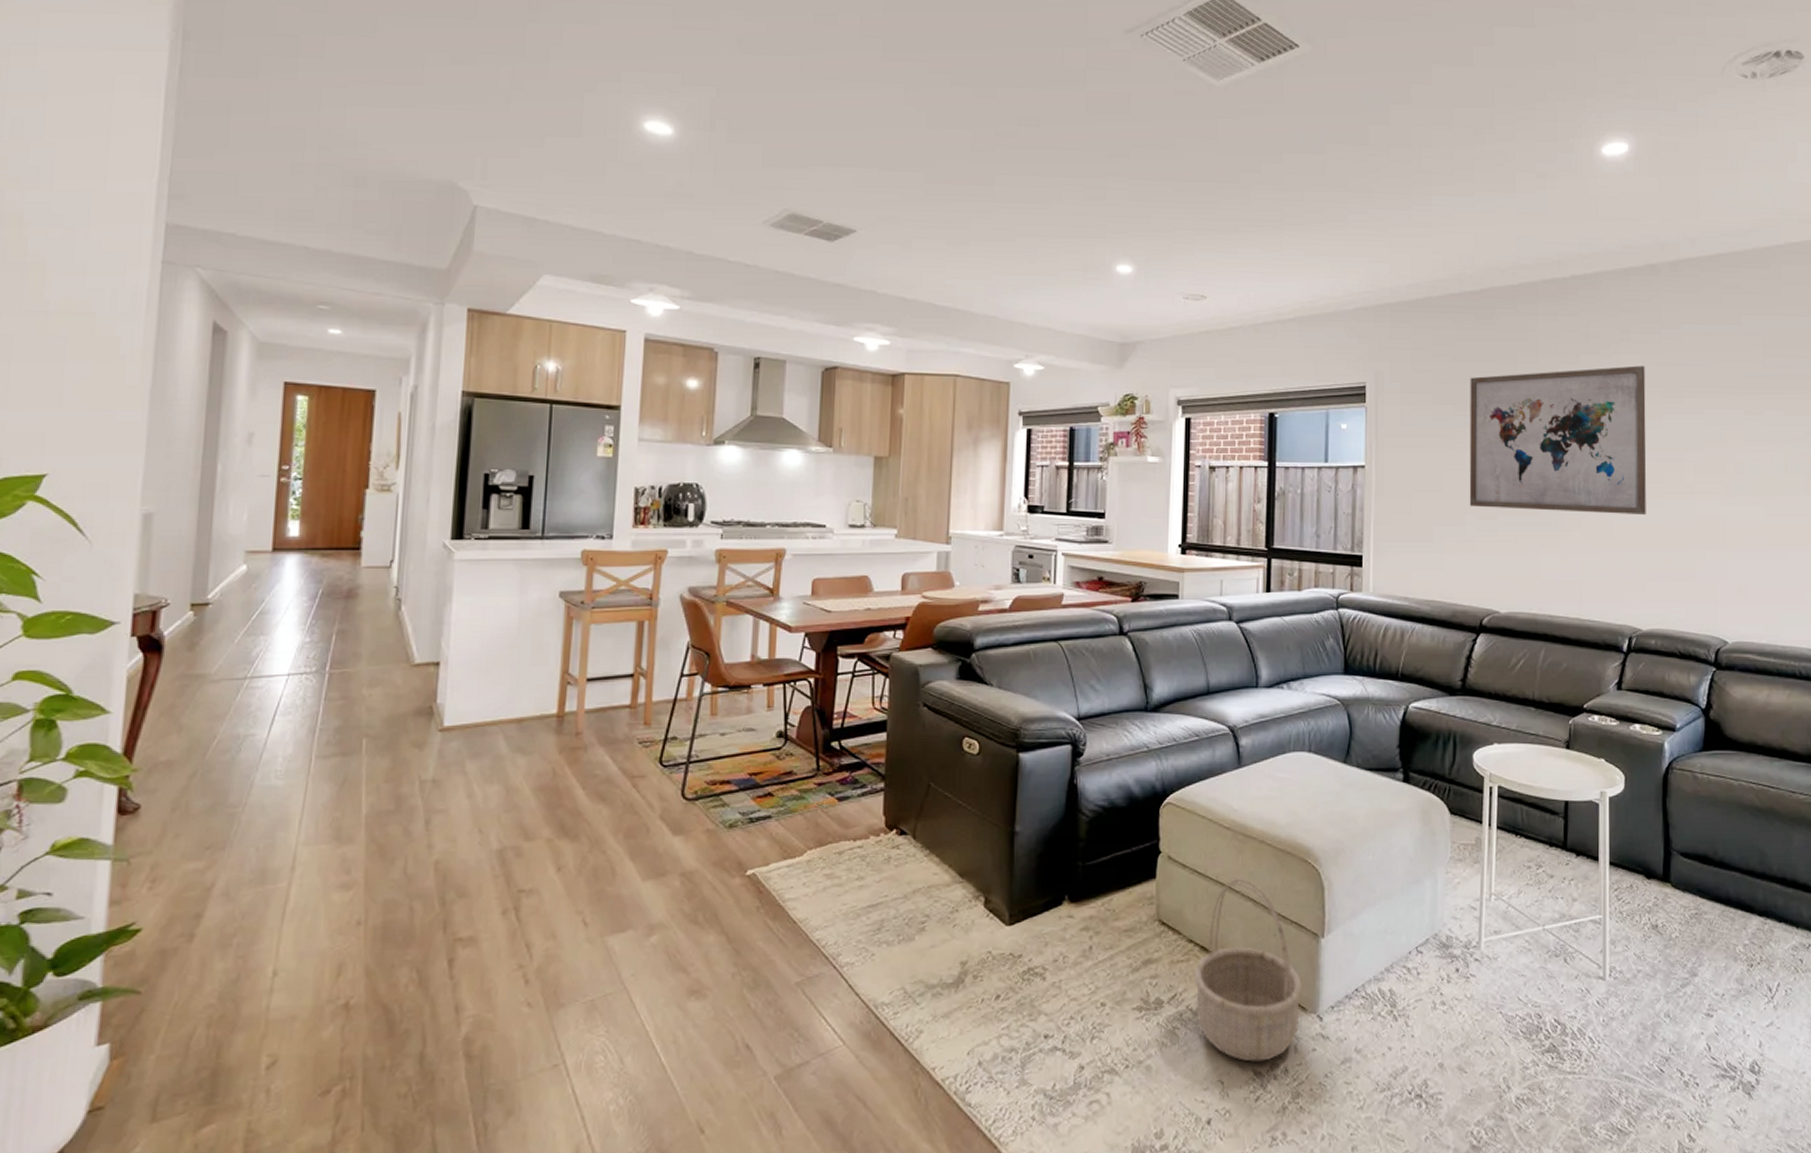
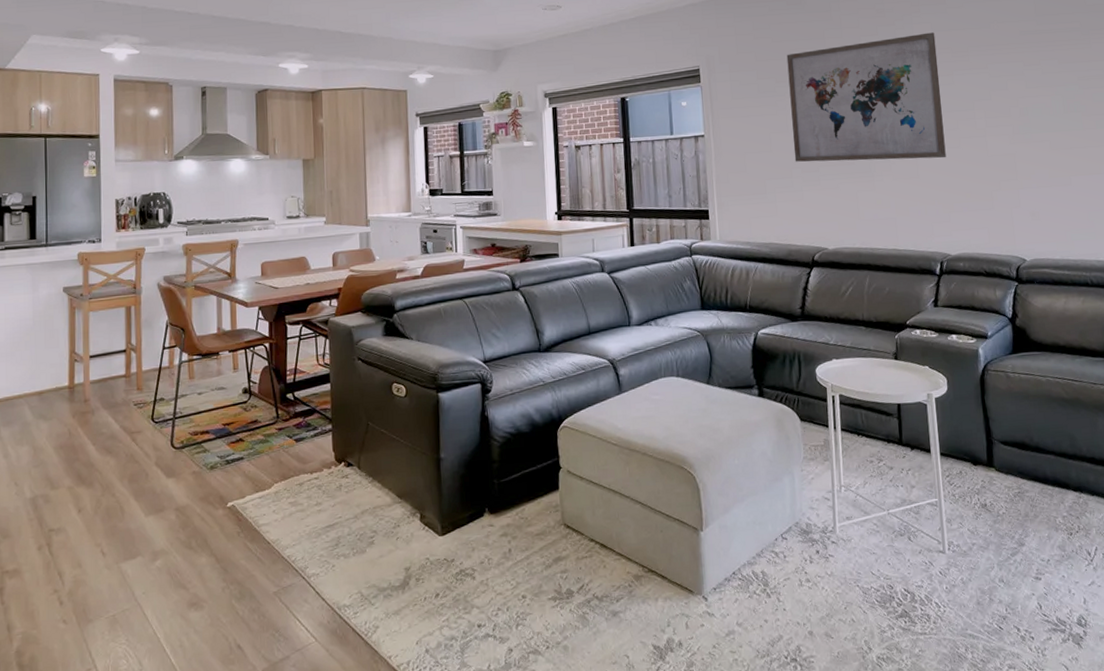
basket: present [1195,878,1303,1062] -> none [597,485,689,639]

